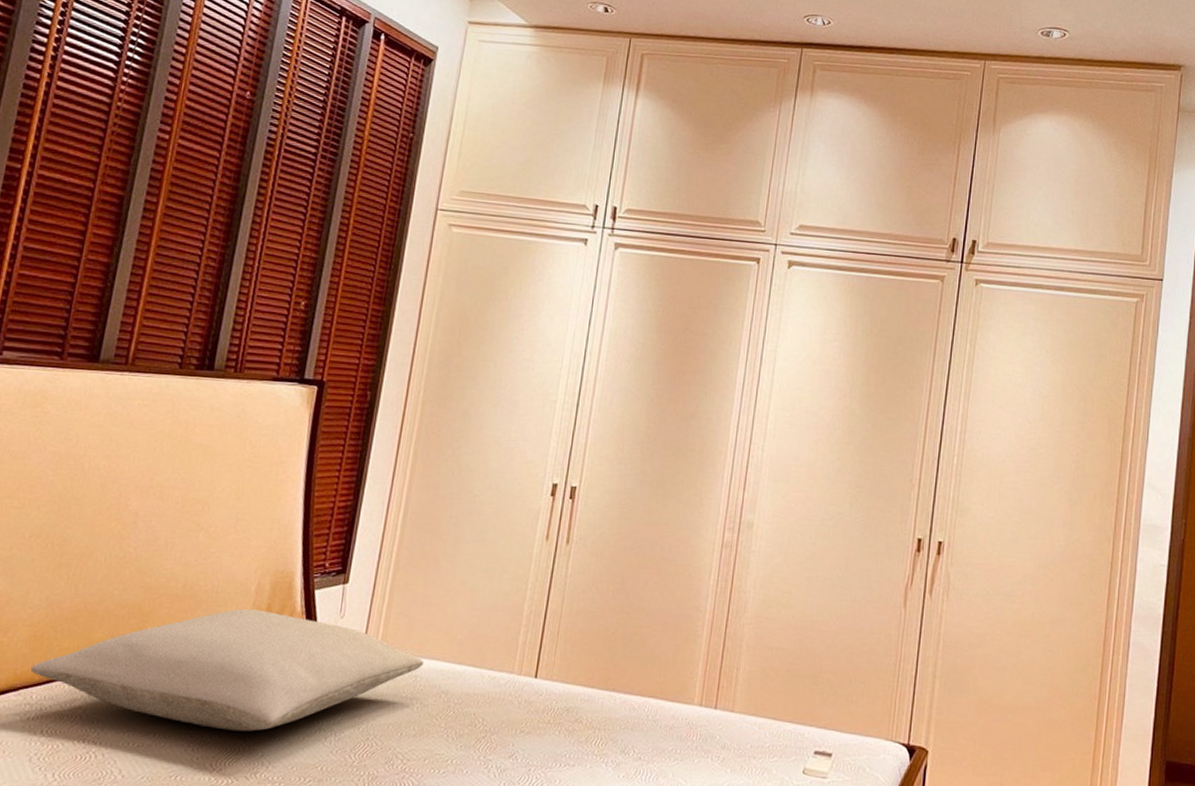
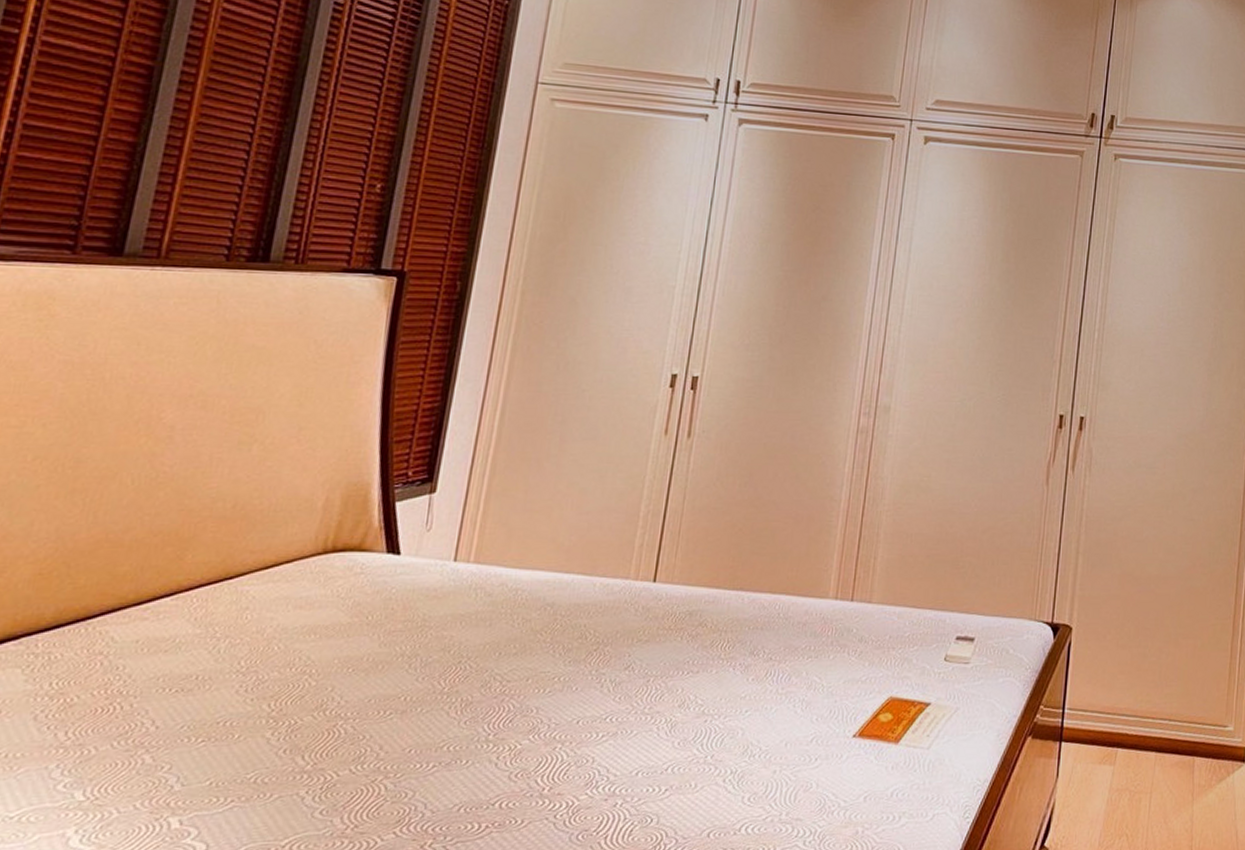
pillow: present [31,609,425,732] -> none [35,528,527,665]

